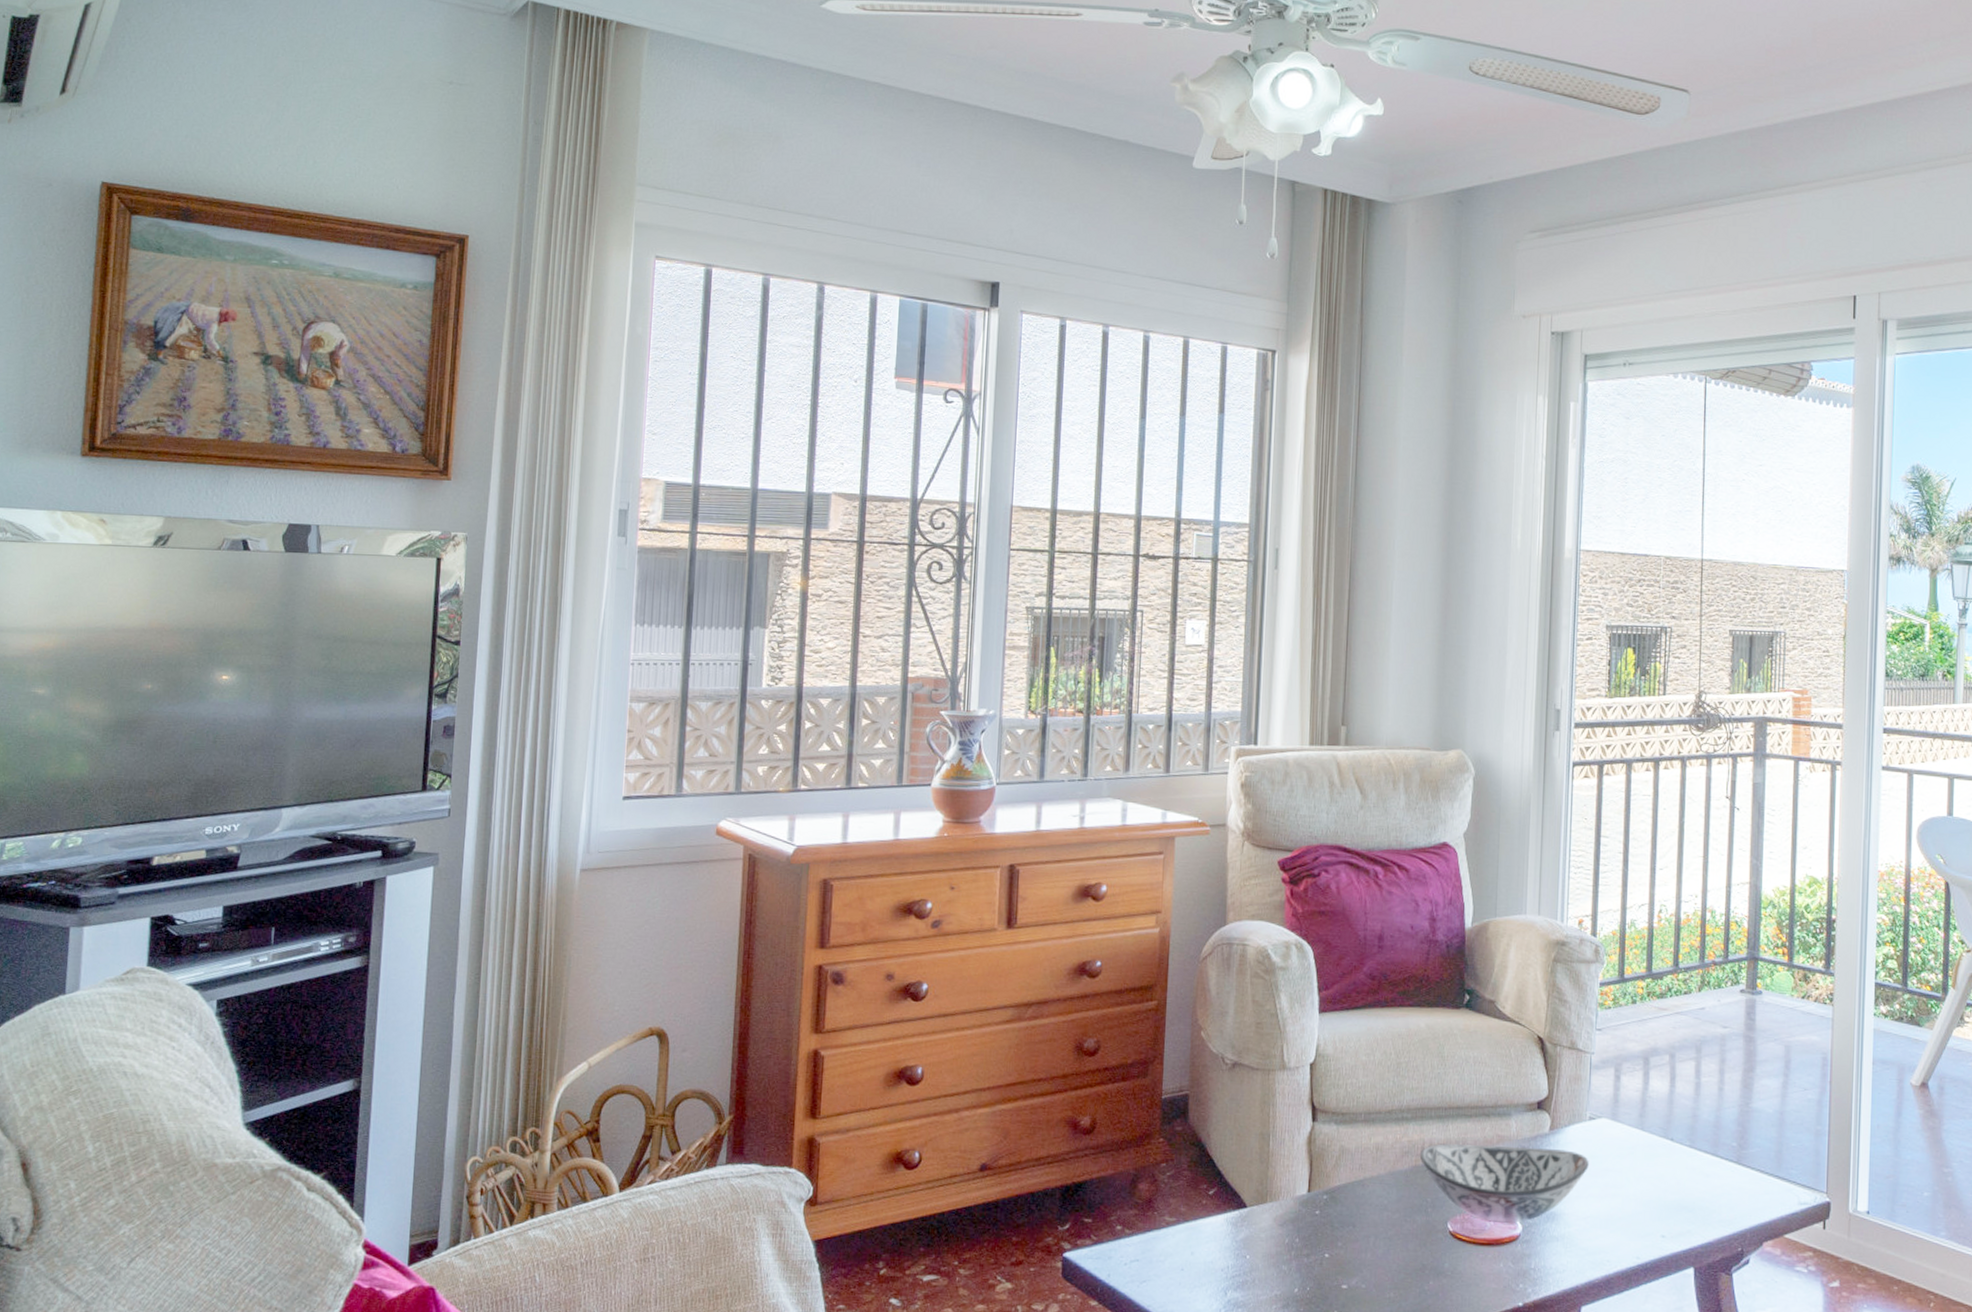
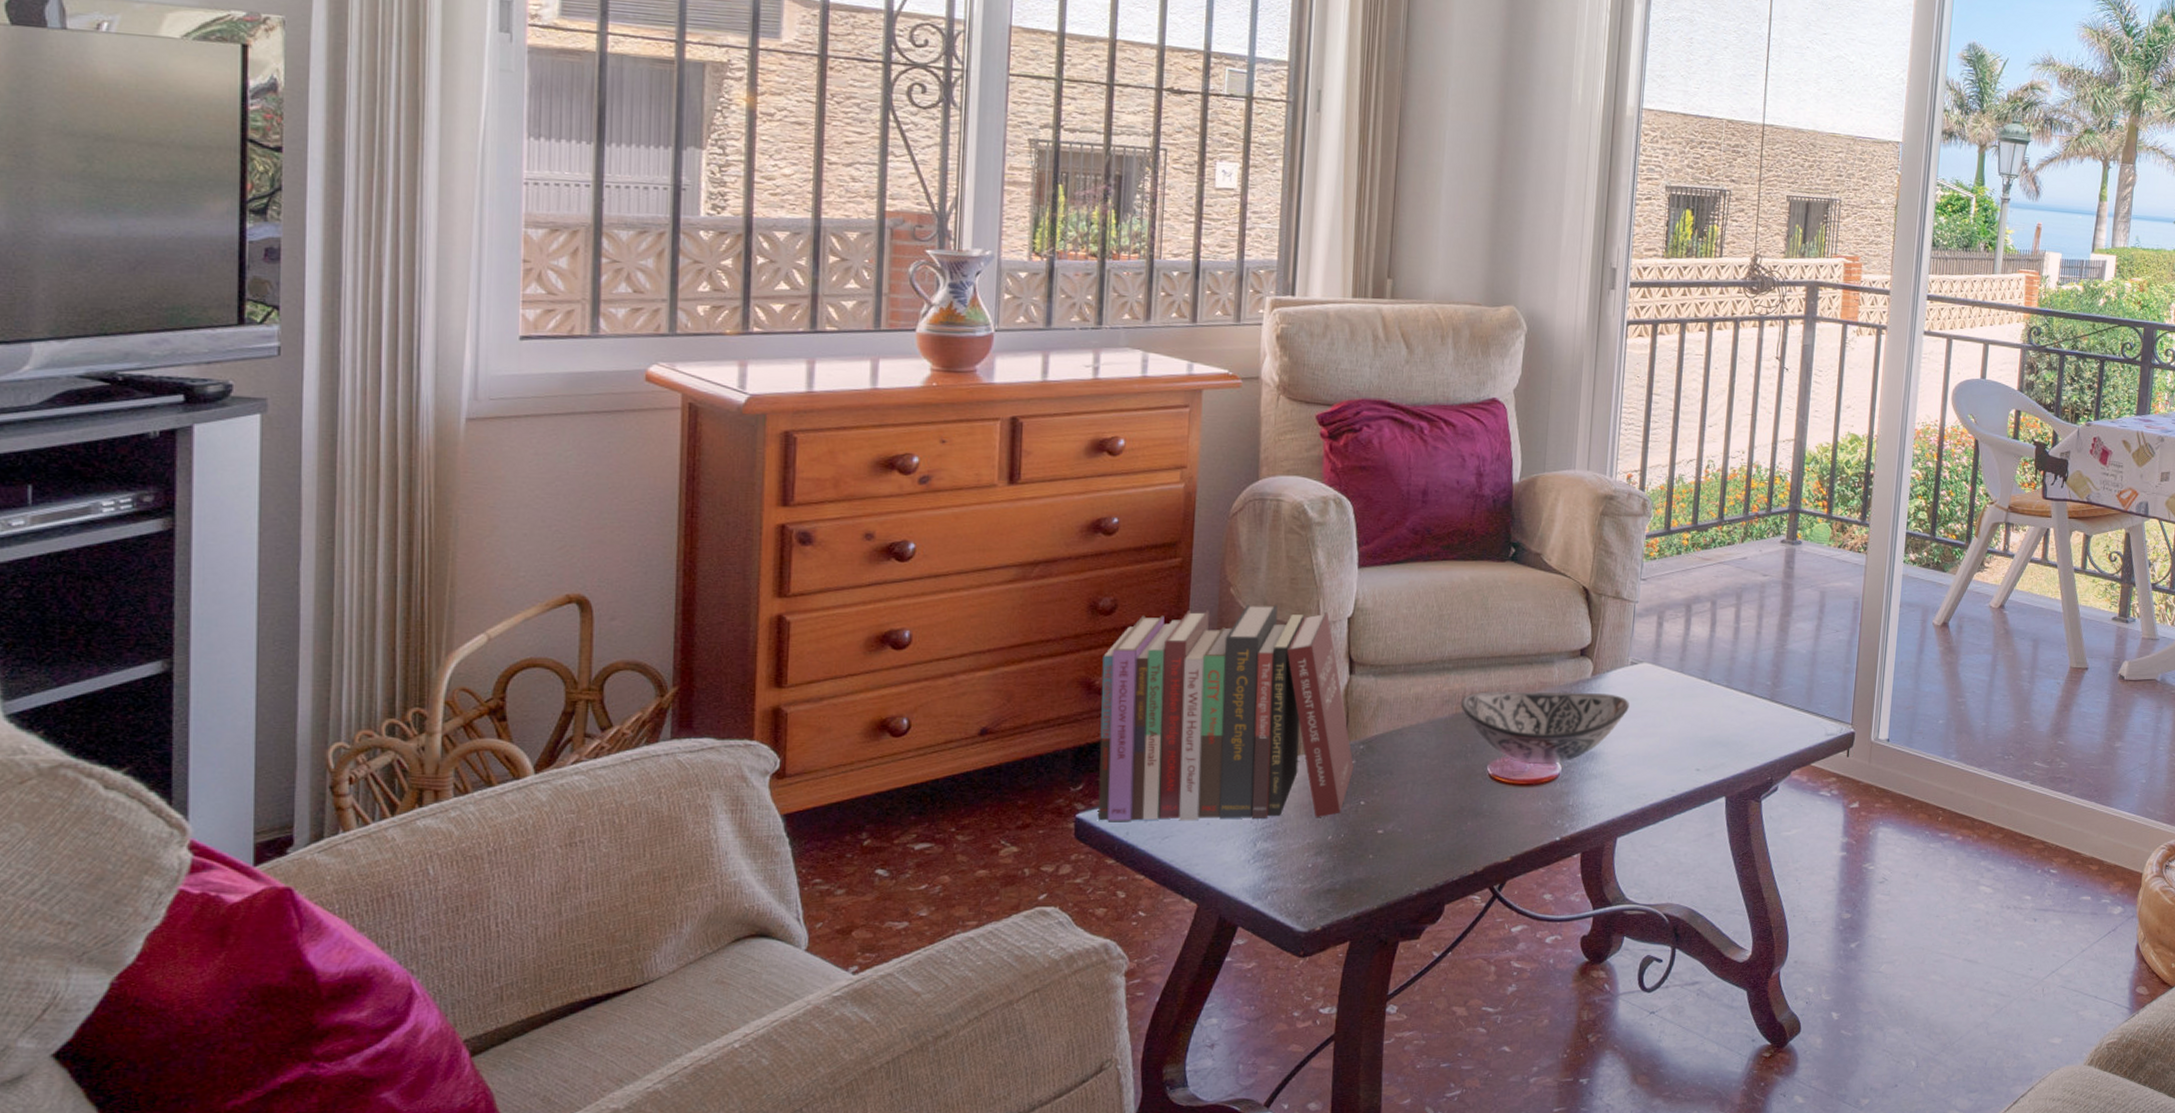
books: none [1082,1048,1319,1268] -> present [1097,604,1355,821]

